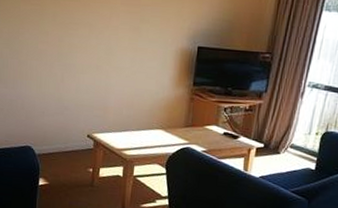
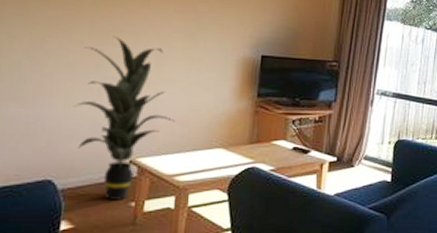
indoor plant: none [43,28,123,166] -> present [73,35,175,200]

